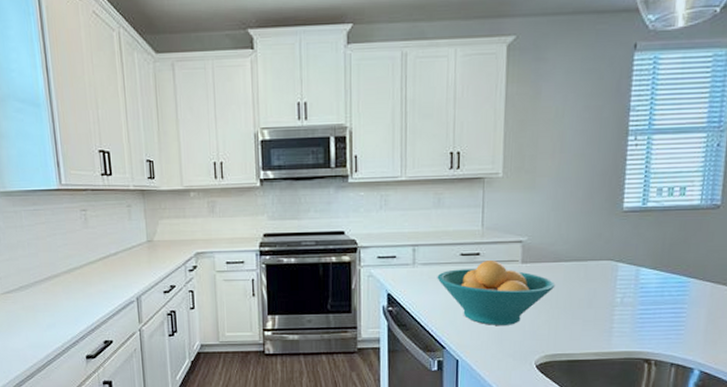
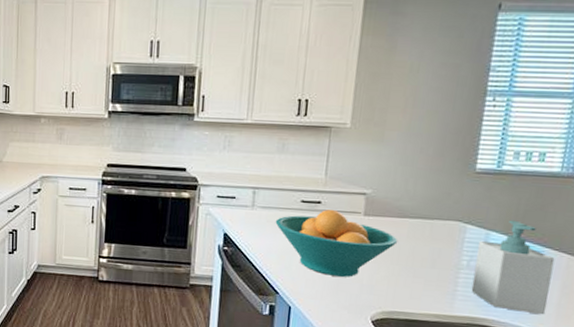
soap bottle: none [626,254,700,343] -> present [471,220,555,315]

